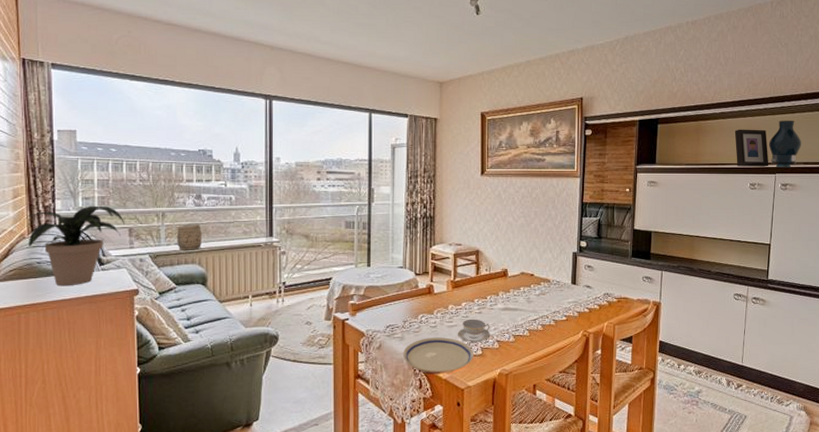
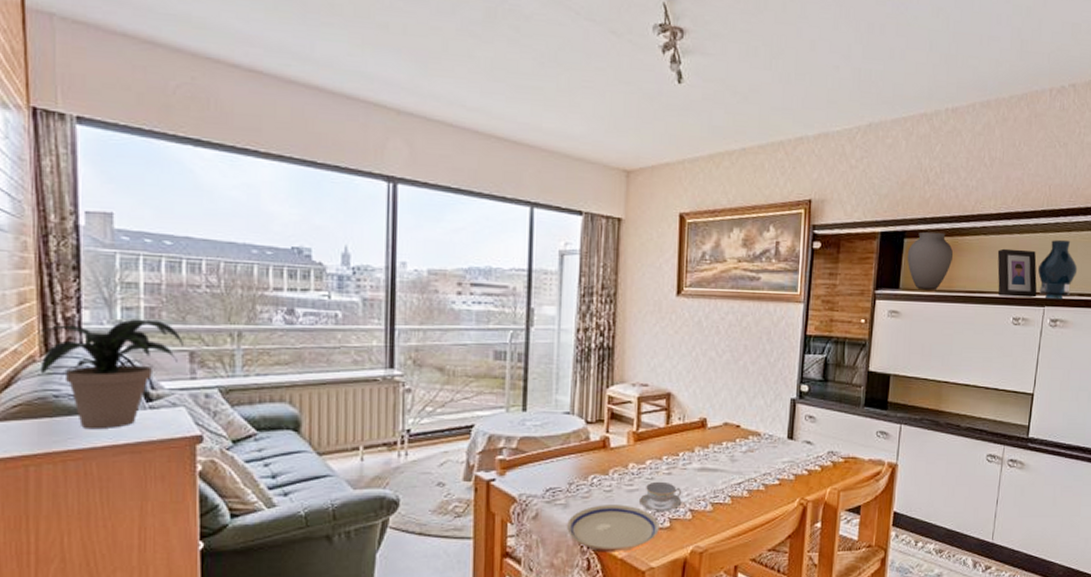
decorative planter: present [177,223,202,250] -> none [259,347,294,384]
vase: none [661,118,698,164] -> present [907,231,953,290]

